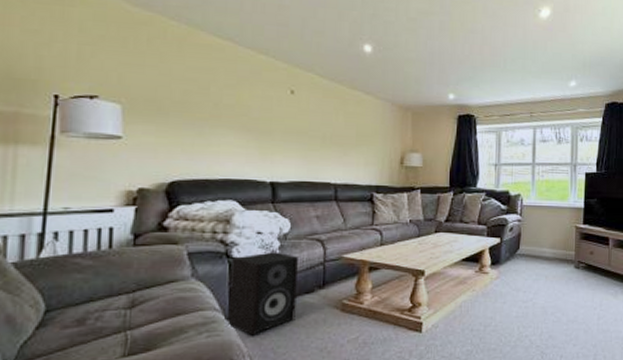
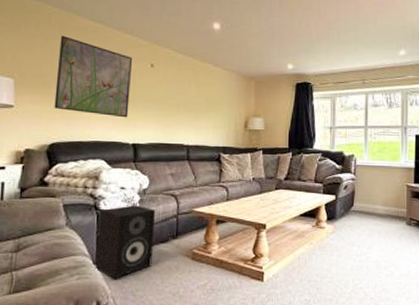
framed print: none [173,53,268,152] -> present [54,35,132,118]

